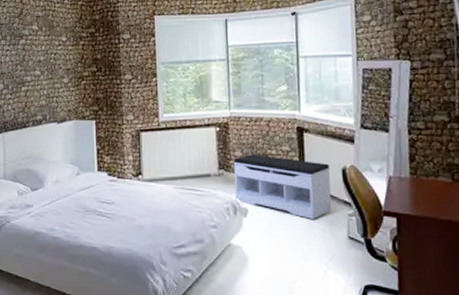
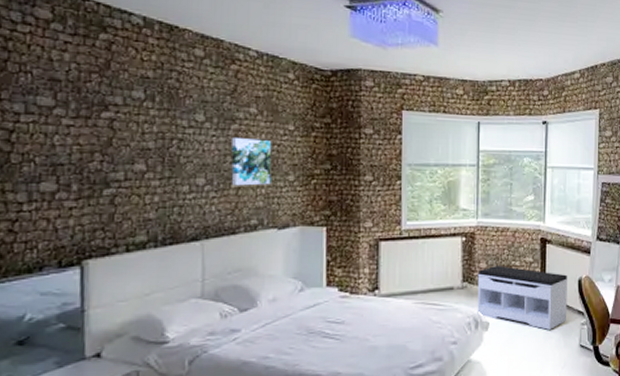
wall art: none [21,50,51,89] -> present [231,138,272,186]

